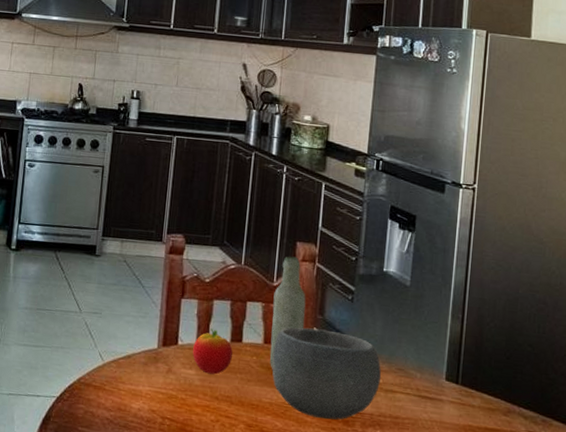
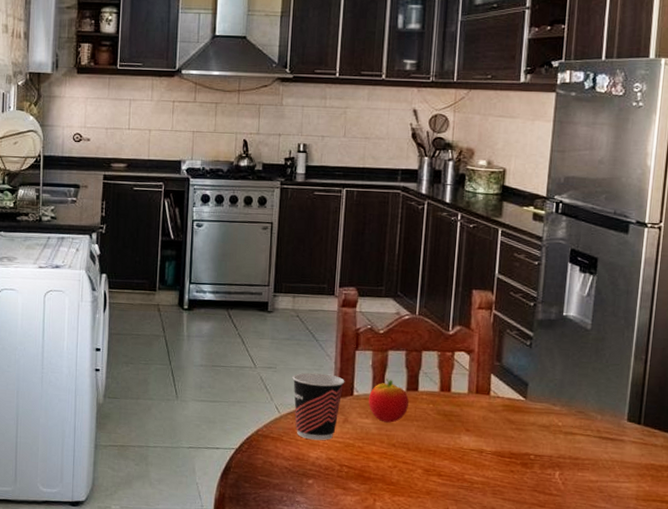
cup: none [117,319,170,391] -> present [292,372,345,441]
bottle: present [270,256,306,368] -> none [446,304,483,415]
bowl: present [271,327,382,420] -> none [448,374,561,463]

